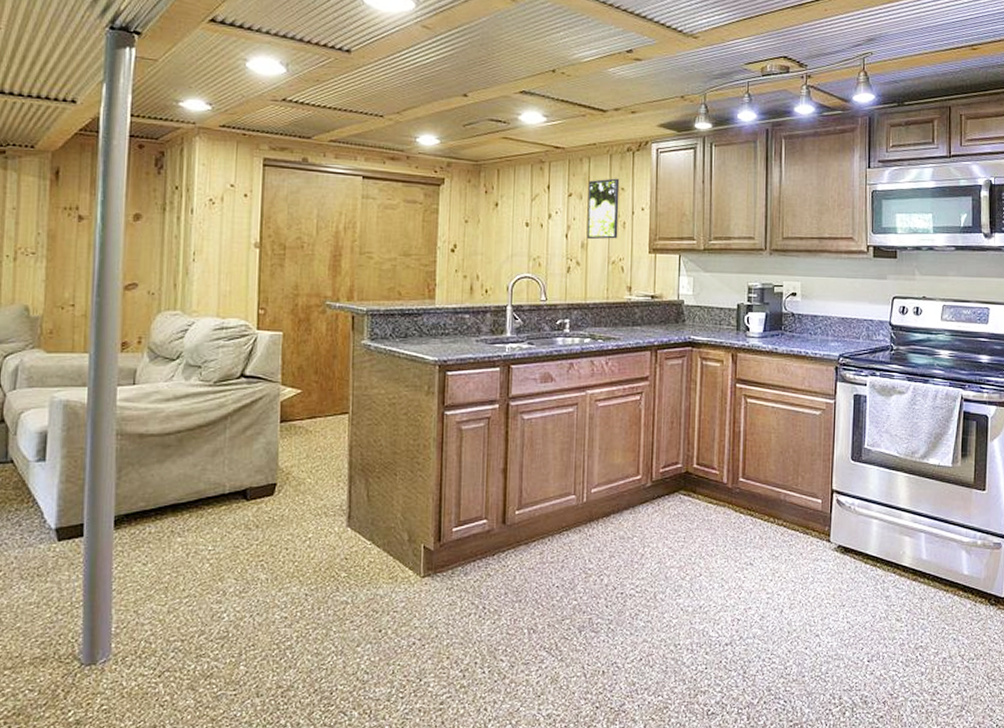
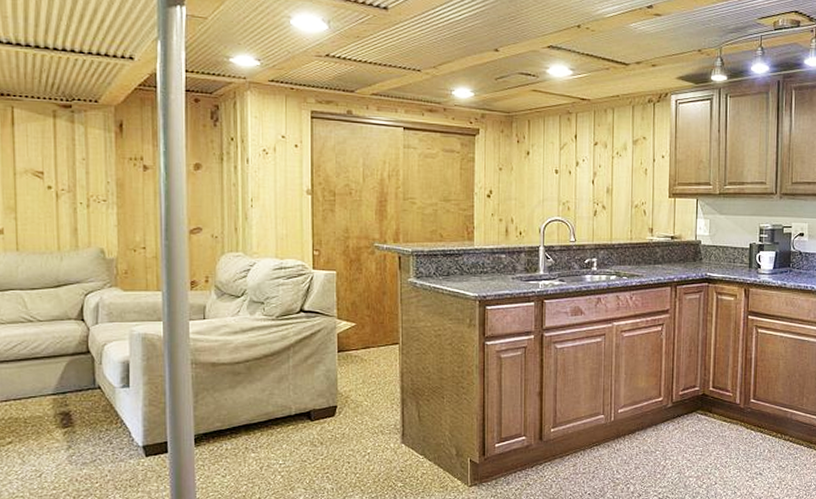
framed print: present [586,178,620,240] -> none [611,128,642,185]

